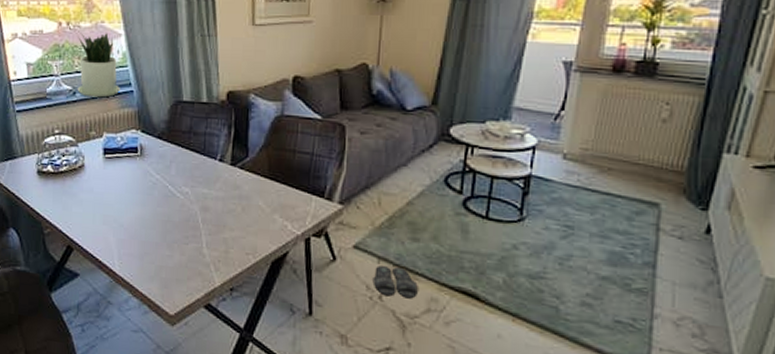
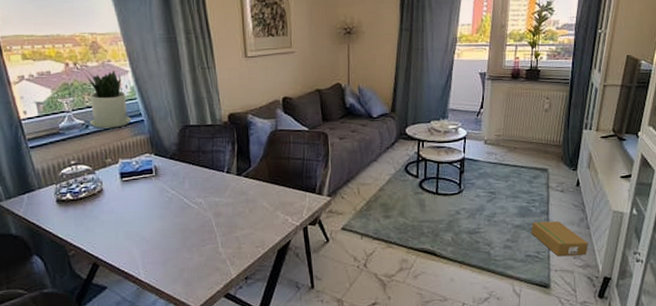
slippers: present [372,265,418,299] -> none [358,240,392,264]
box: none [626,276,719,336] -> present [531,221,588,257]

